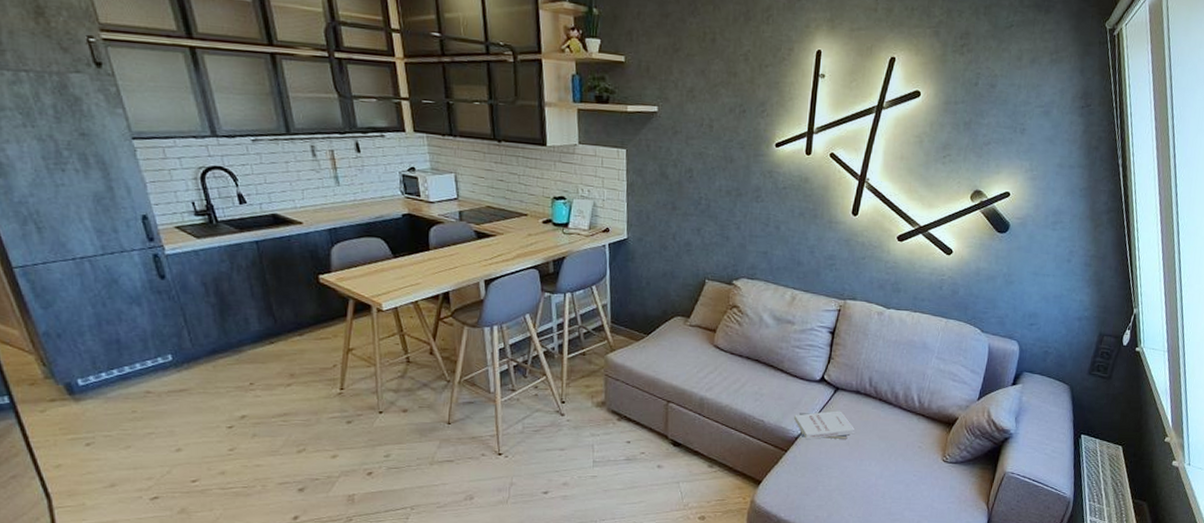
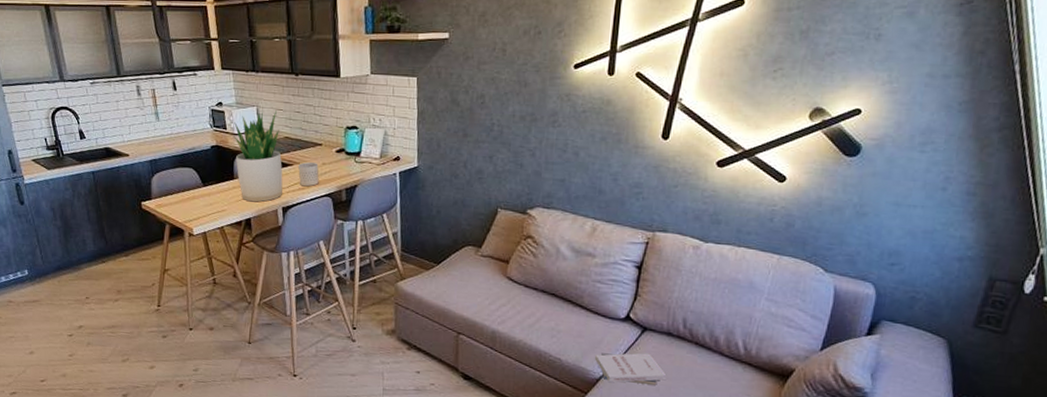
planter: none [428,177,485,275] -> present [234,110,283,203]
mug: none [501,233,525,259] -> present [297,162,319,187]

